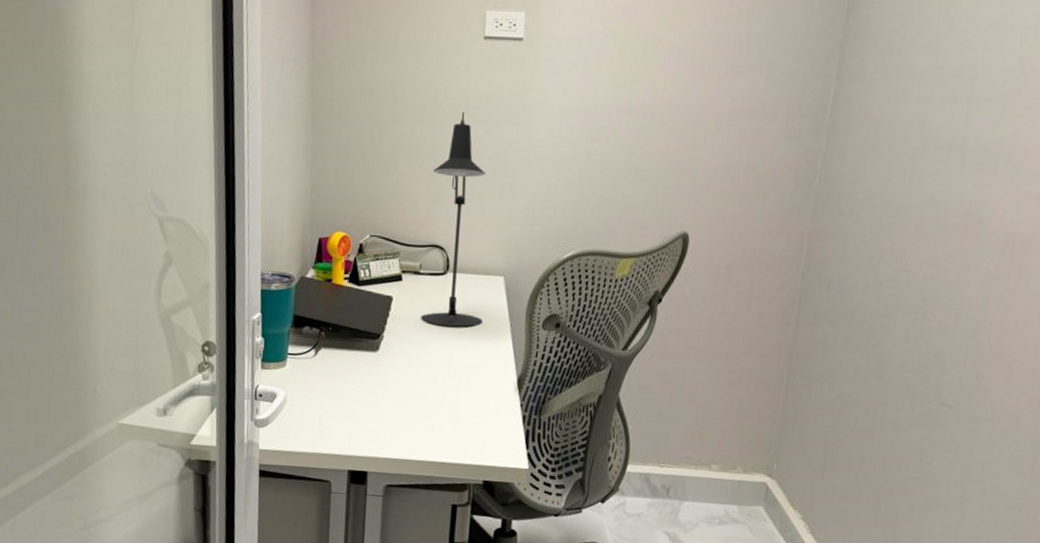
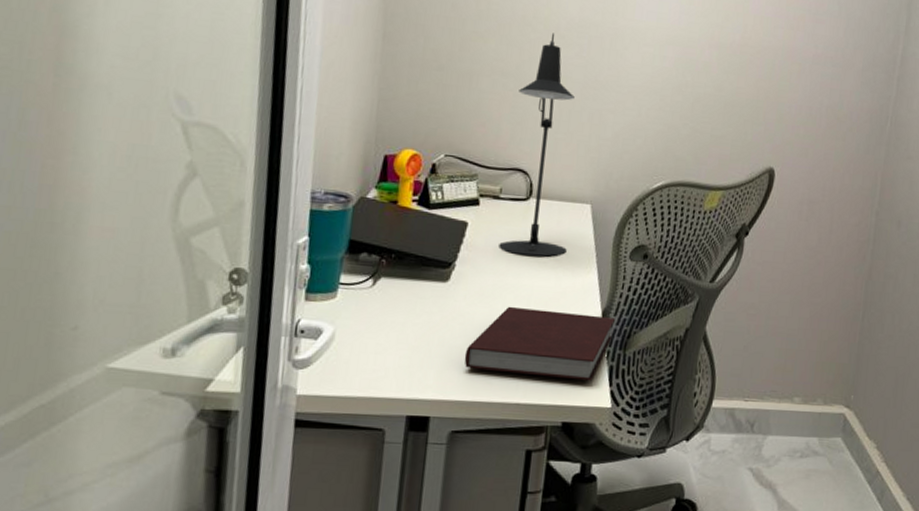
notebook: none [394,373,530,444] -> present [464,306,615,381]

